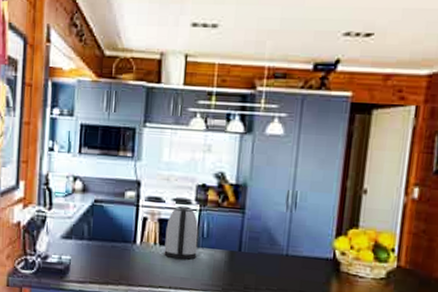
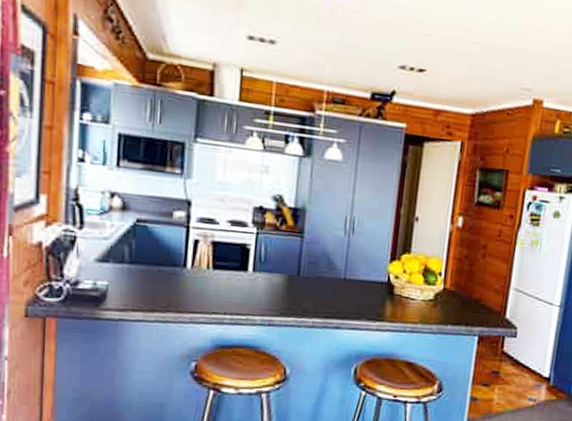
kettle: present [164,205,199,260] -> none [218,228,256,284]

